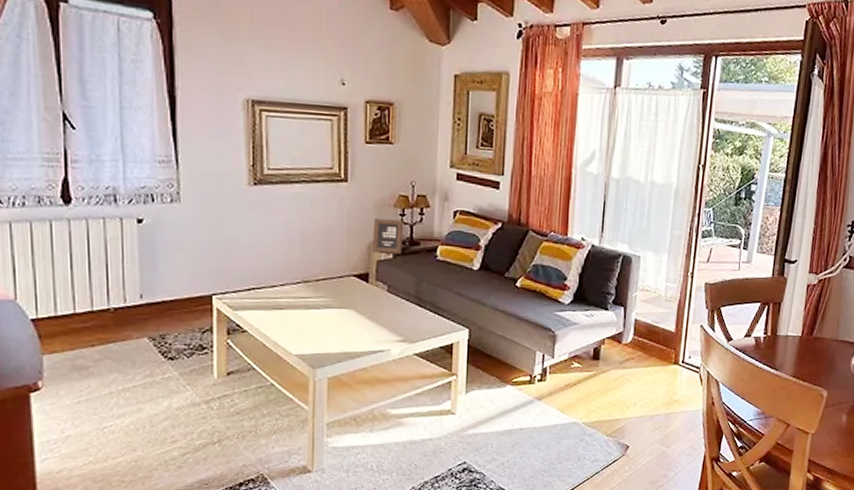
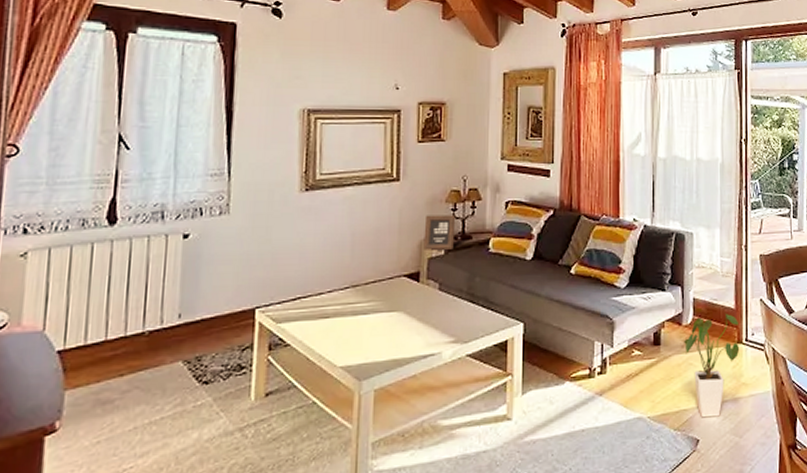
house plant: none [621,335,677,428] -> present [683,313,740,418]

